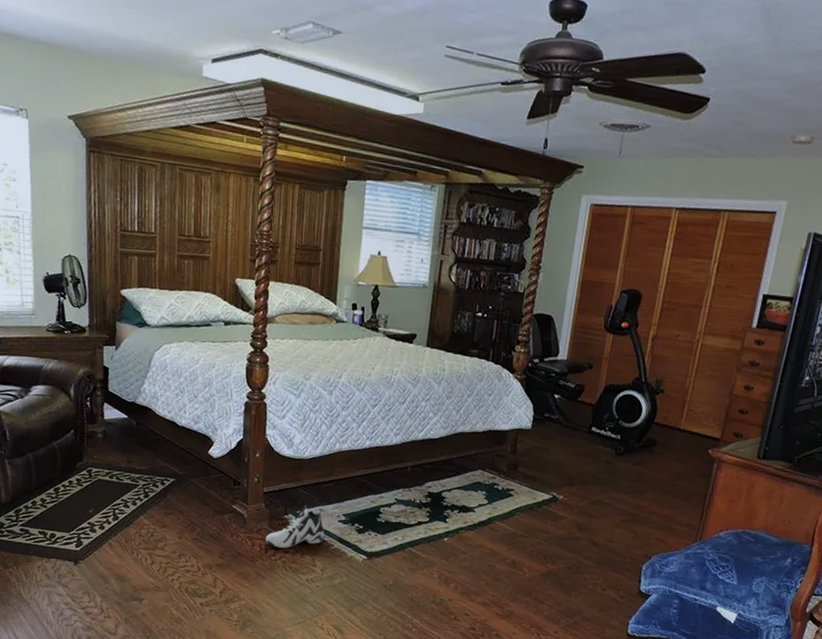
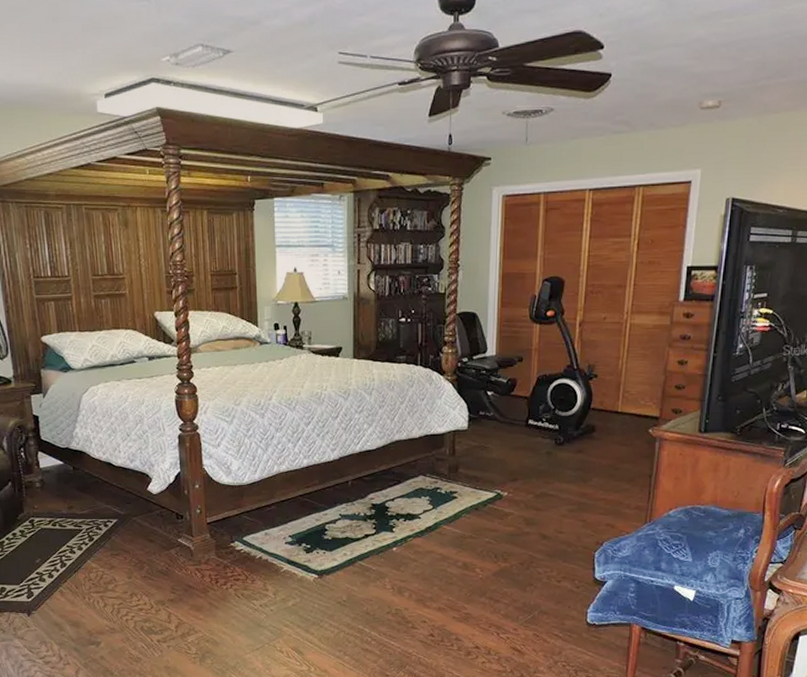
sneaker: present [265,505,324,549] -> none [214,531,272,577]

